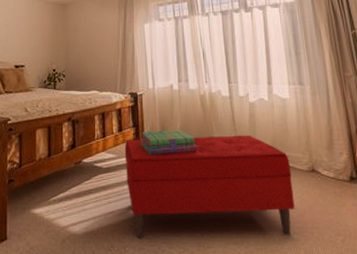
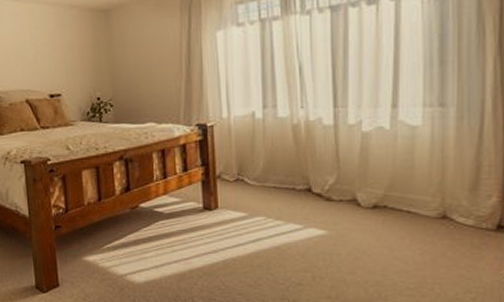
bench: present [124,135,295,239] -> none [190,173,412,290]
stack of books: present [141,130,198,155] -> none [211,168,286,199]

